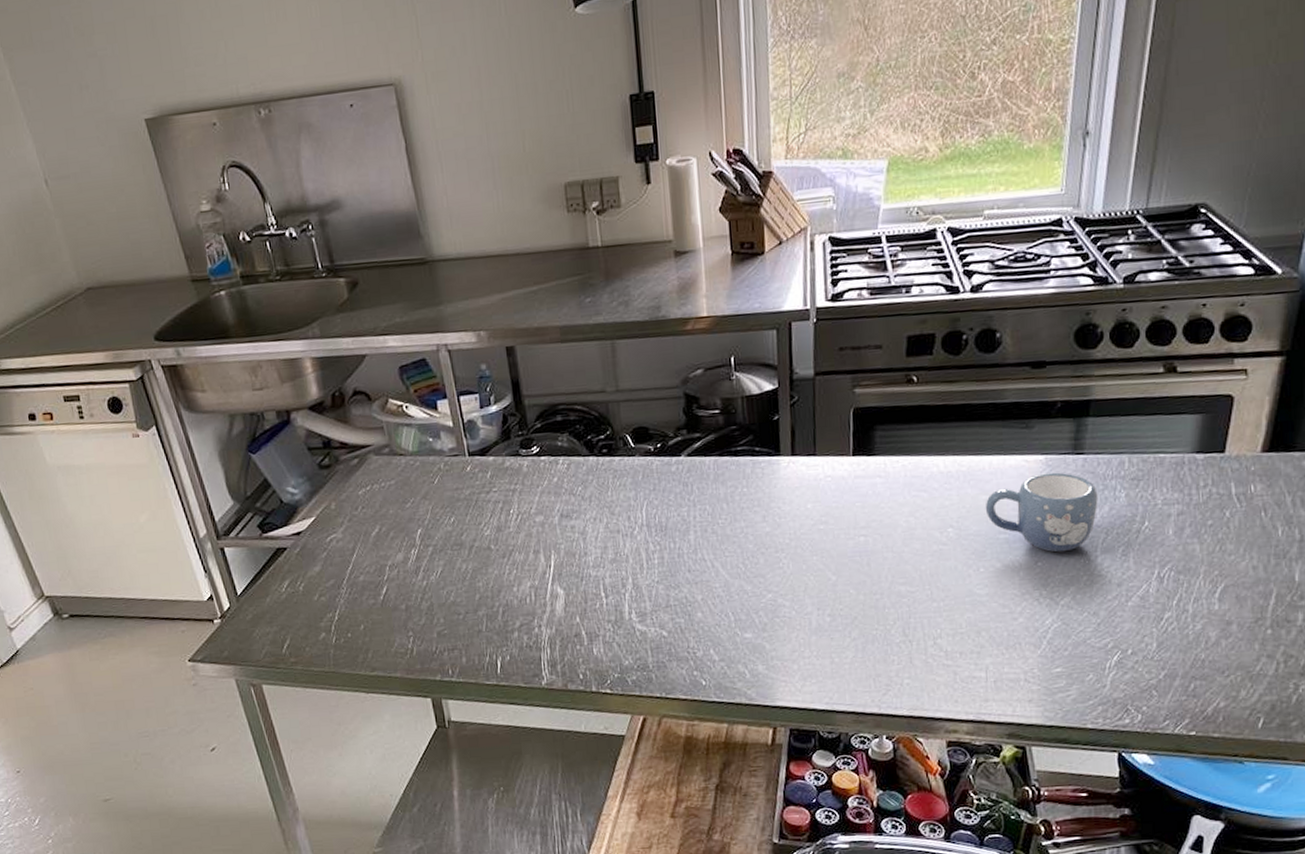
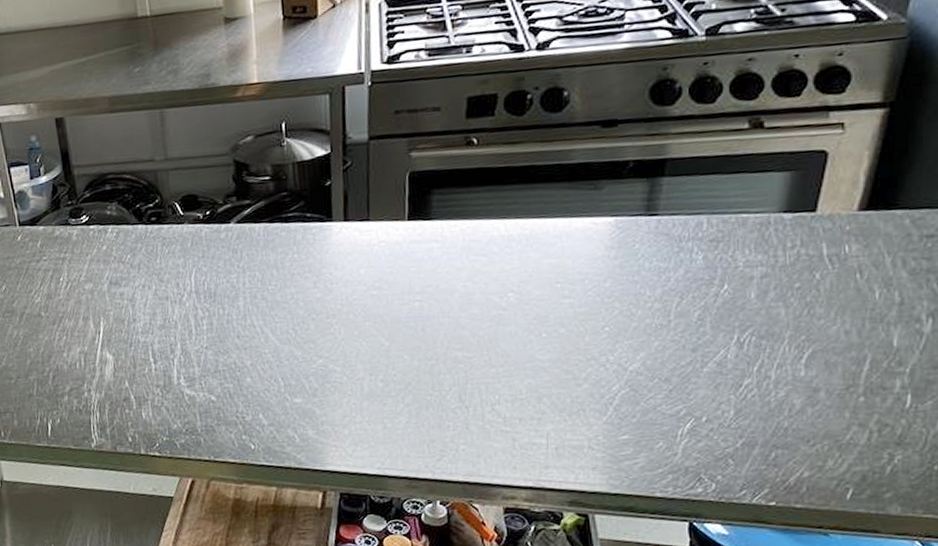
mug: present [985,472,1098,553] -> none [548,234,673,317]

